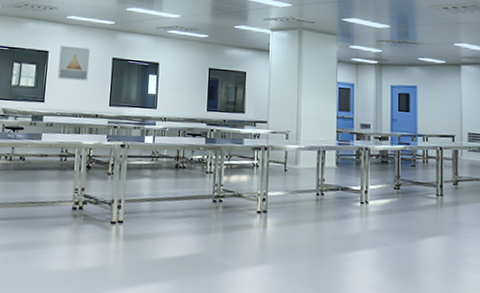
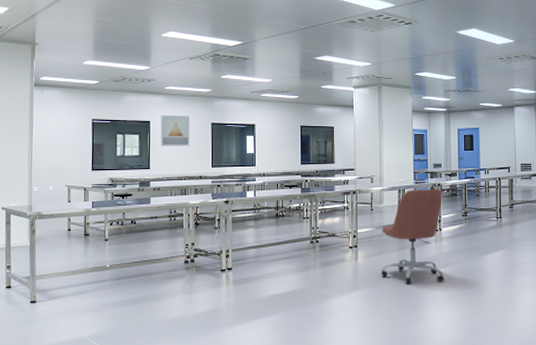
office chair: none [292,151,370,266] -> present [380,188,445,285]

